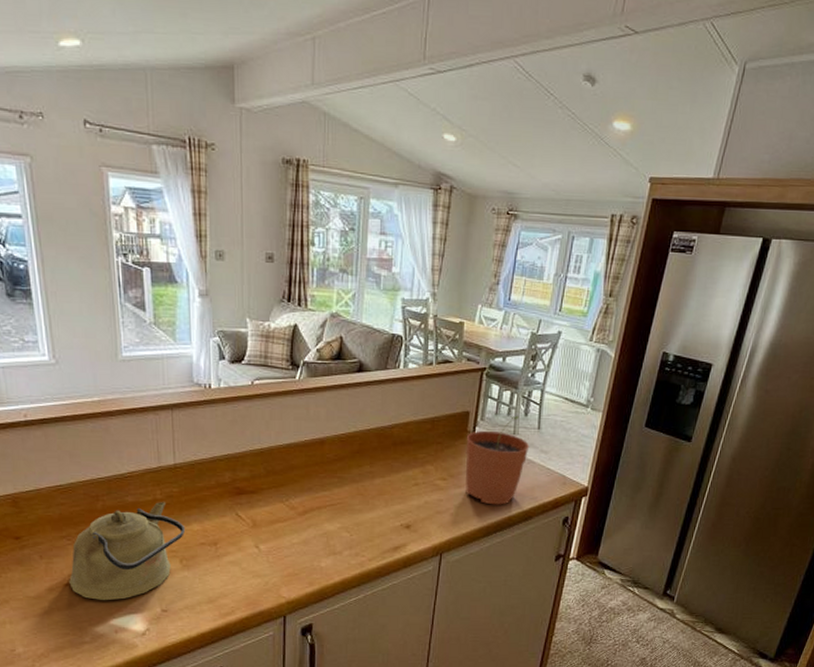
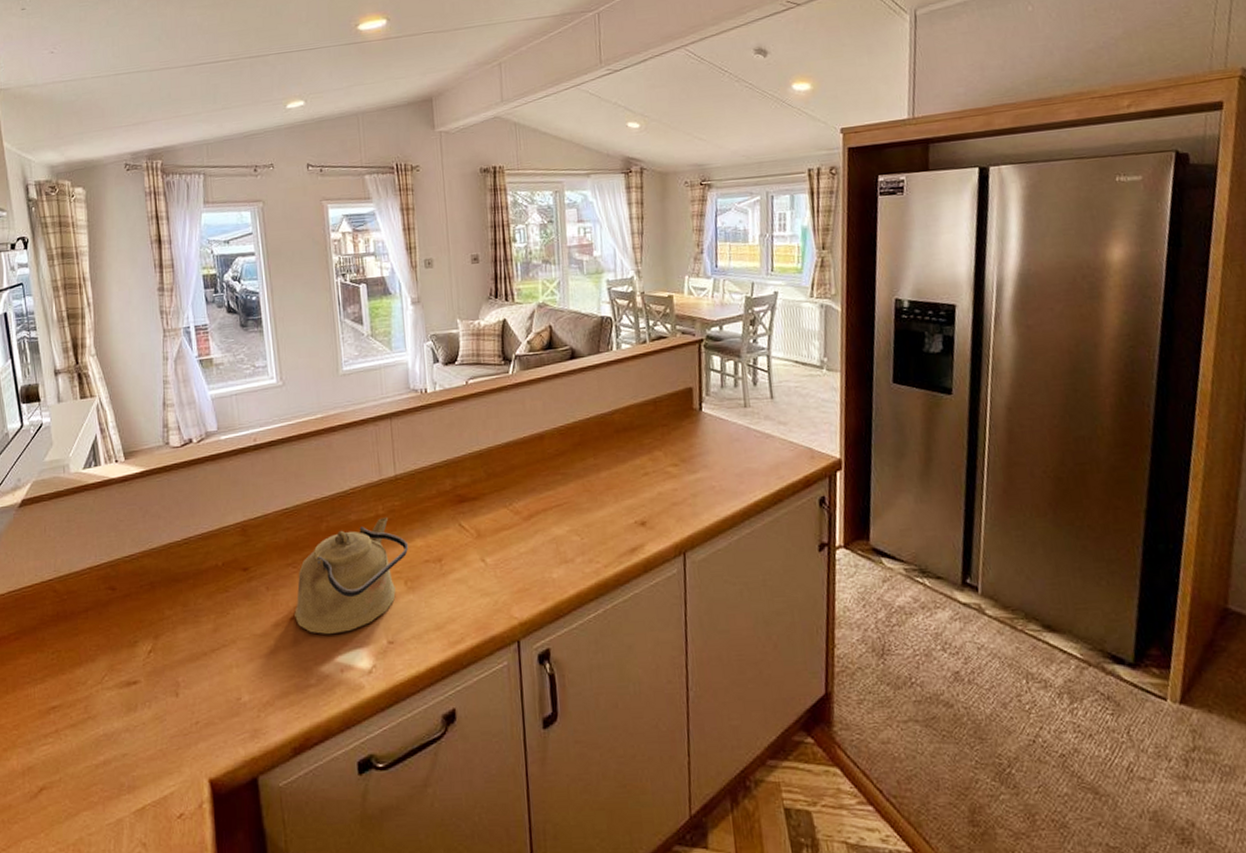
plant pot: present [465,415,530,505] -> none [693,385,765,490]

